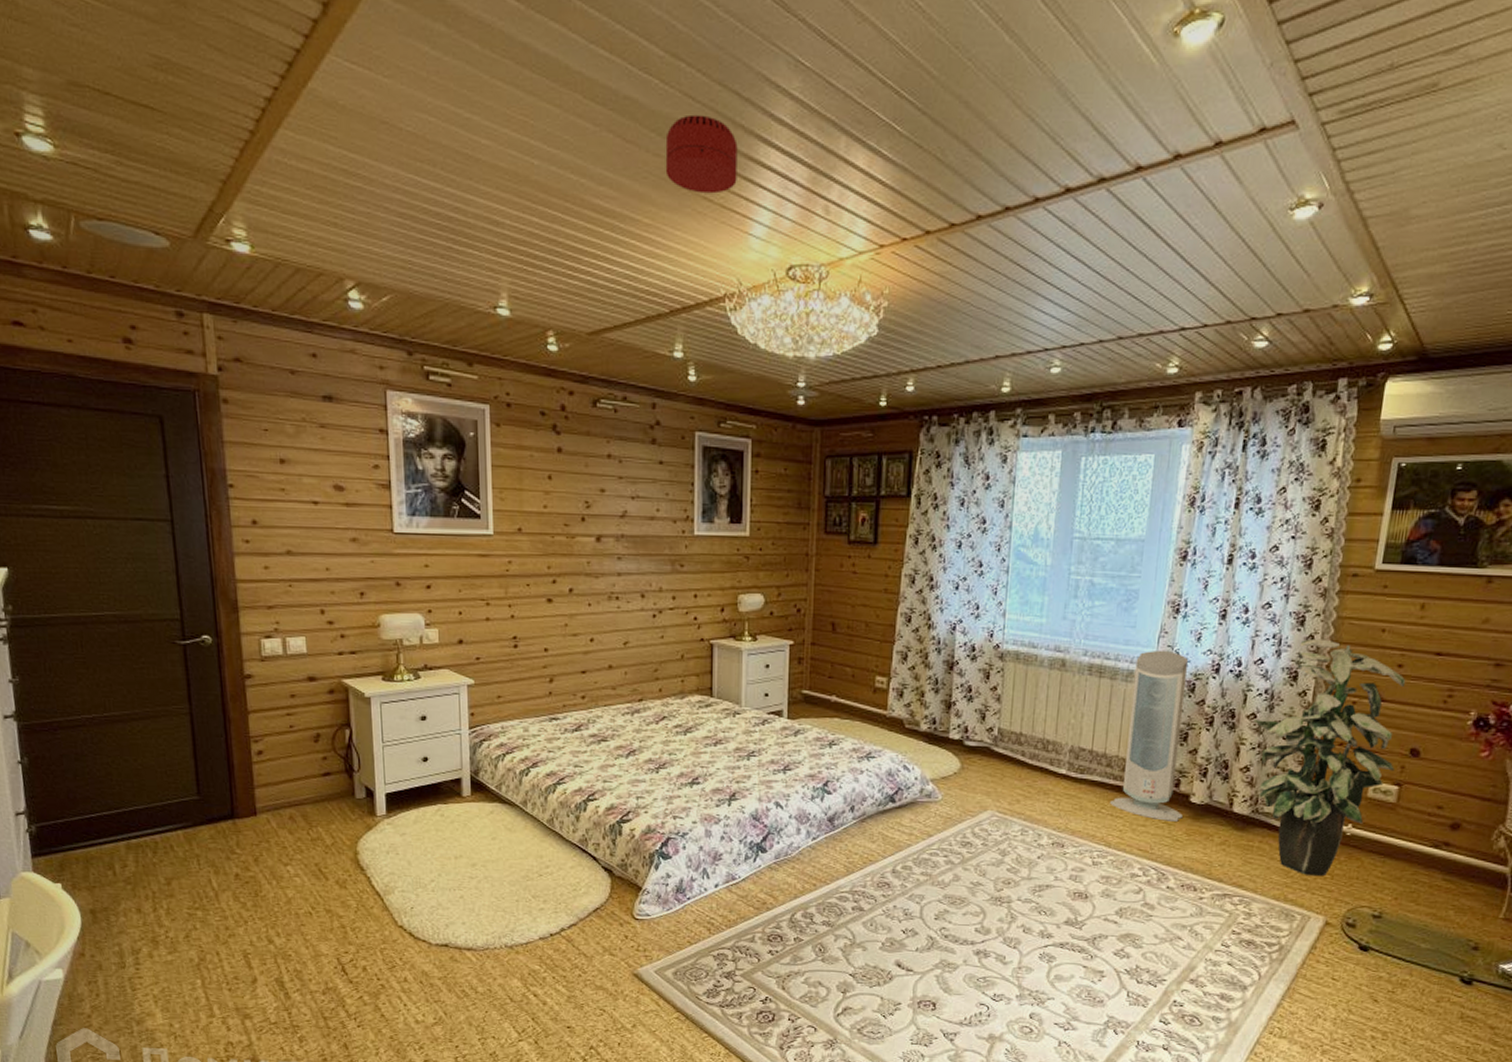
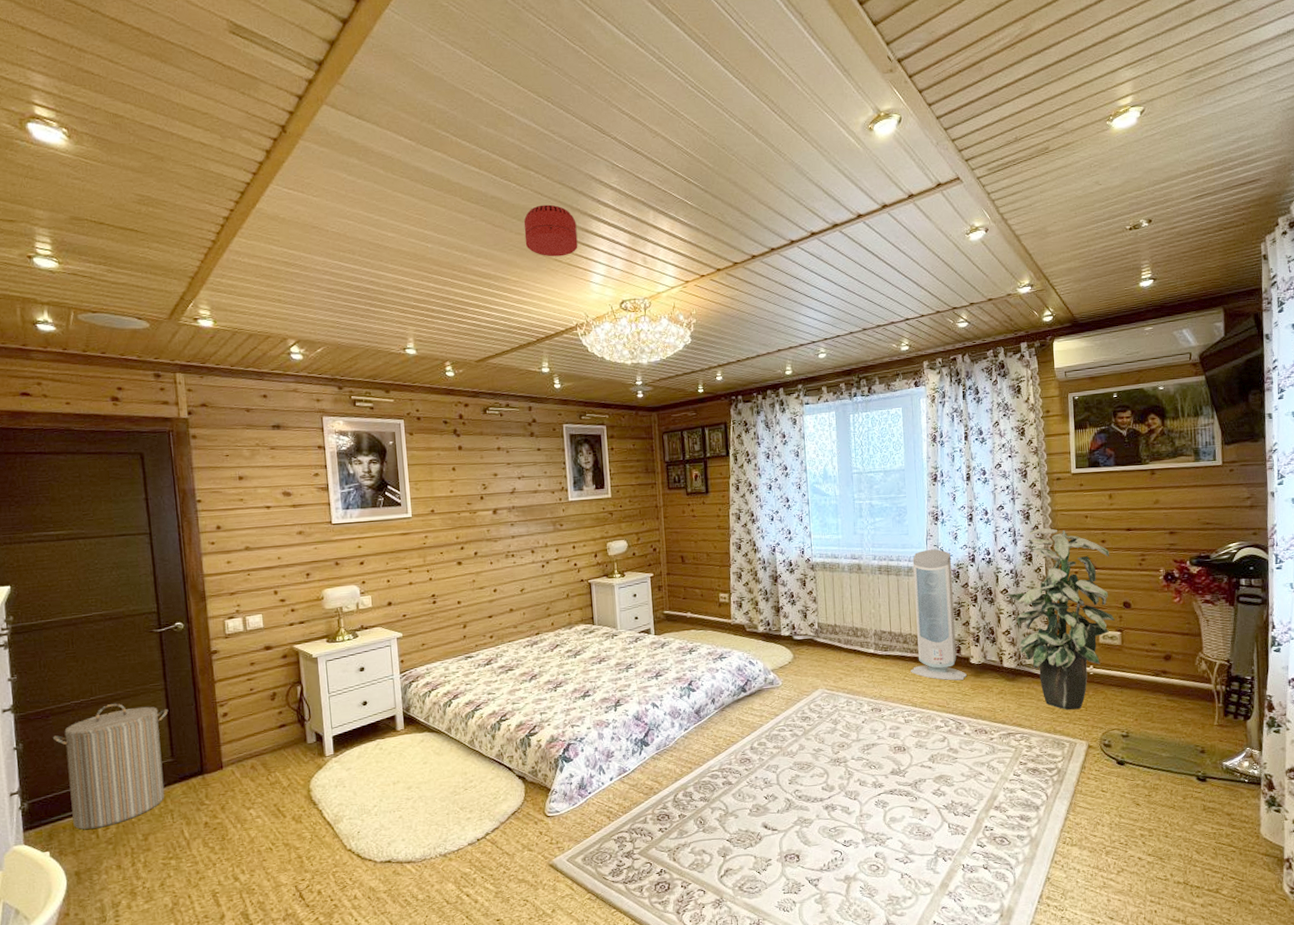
laundry hamper: none [61,723,194,864] -> present [52,703,169,830]

